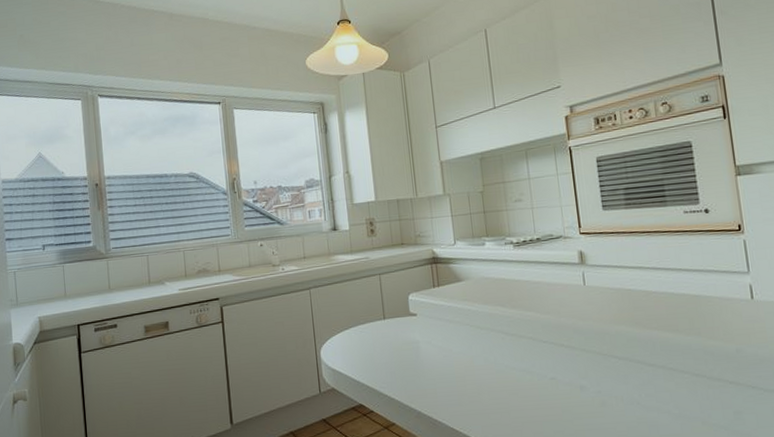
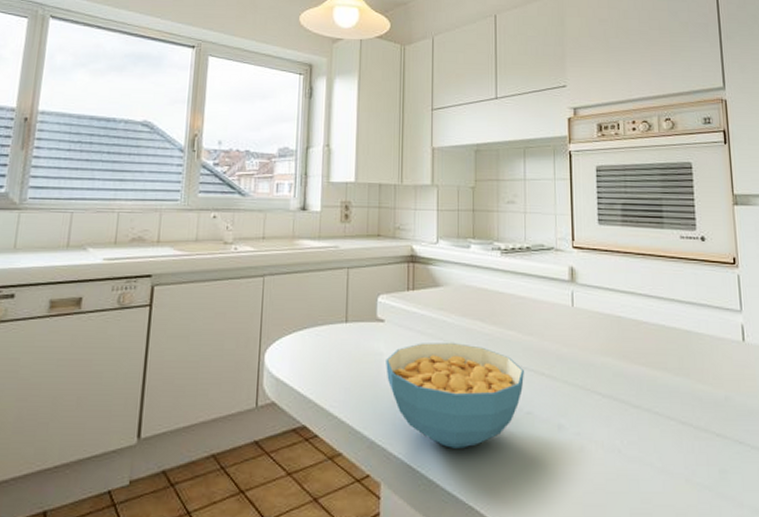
cereal bowl: none [422,327,546,412] -> present [386,343,524,449]

